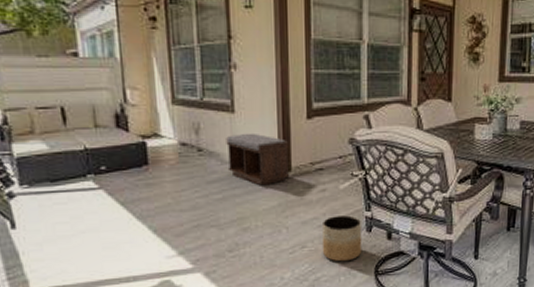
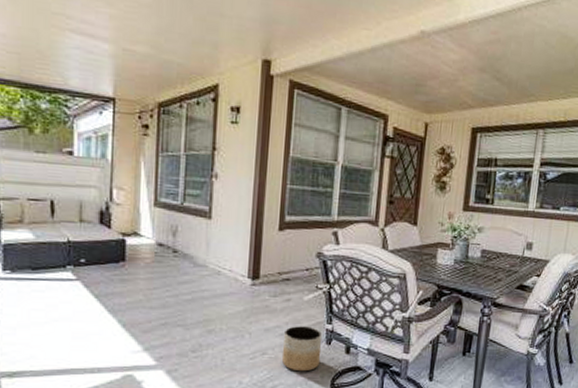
bench: present [226,134,290,186] -> none [199,239,260,291]

